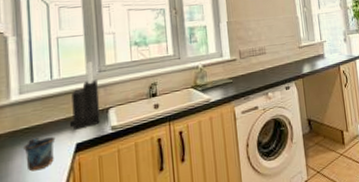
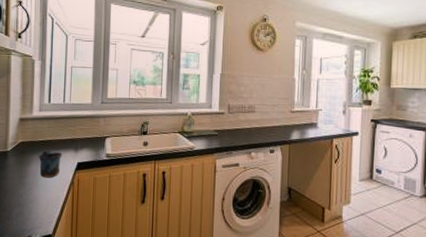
knife block: present [69,62,101,130] -> none [74,93,100,151]

